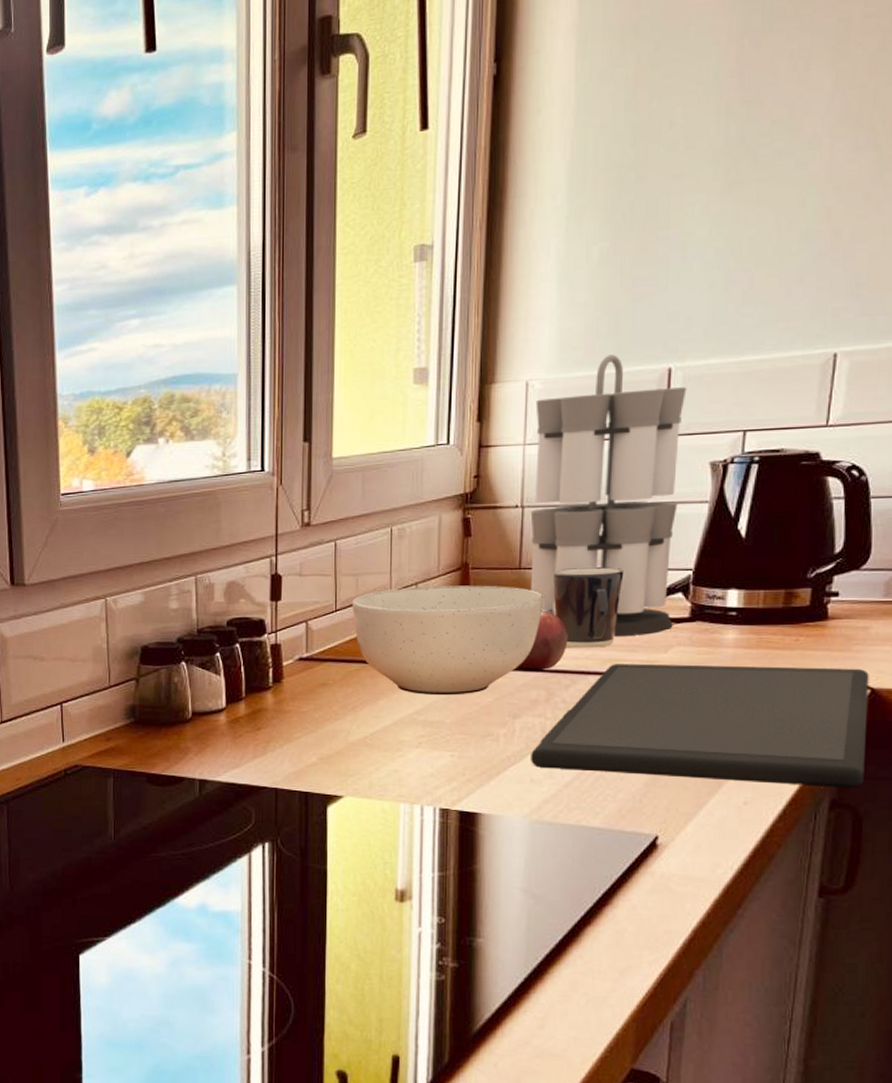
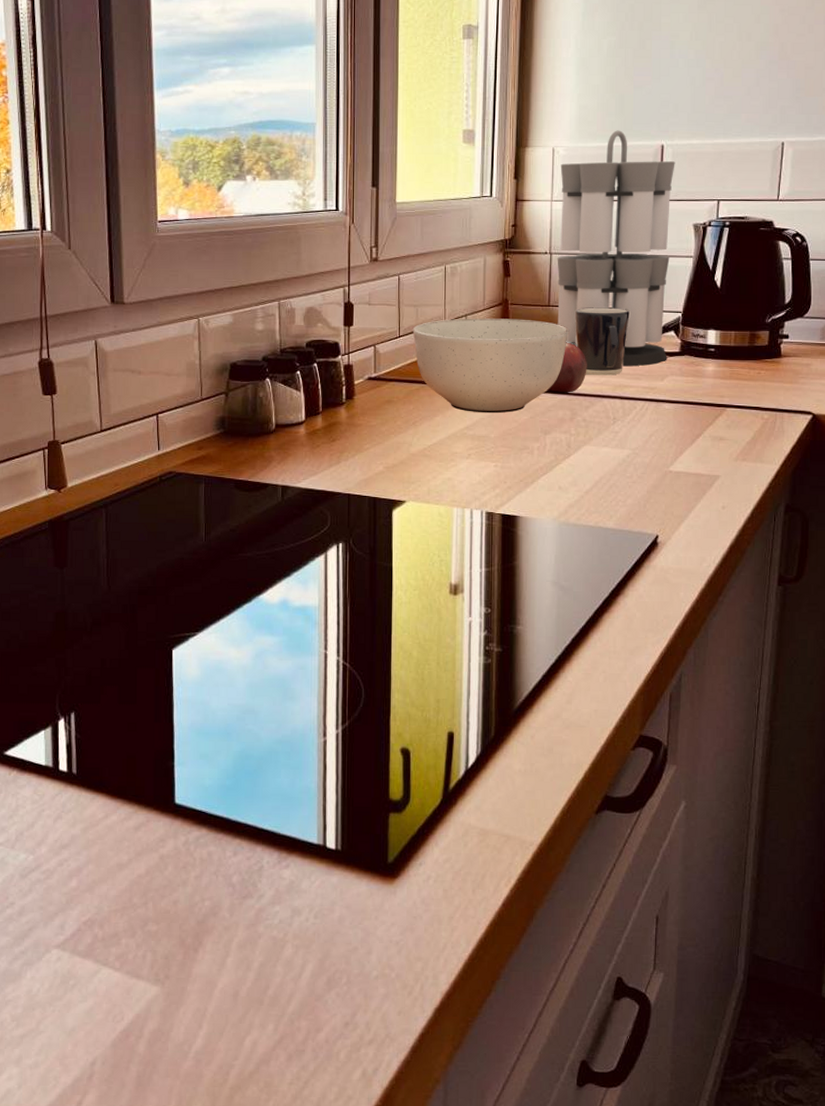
cutting board: present [531,663,869,788] -> none [559,389,811,495]

